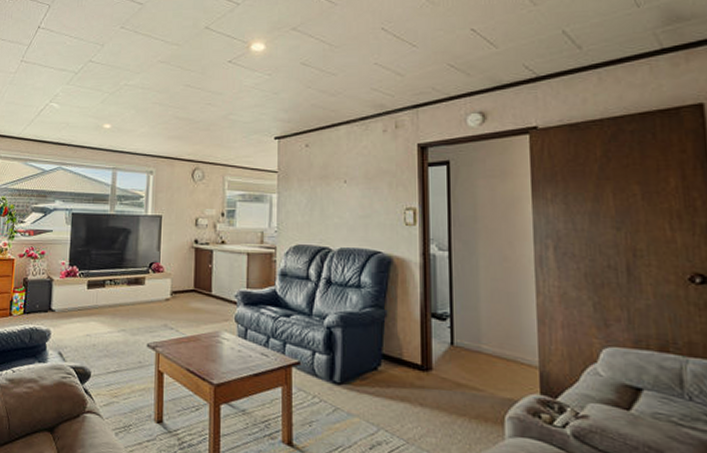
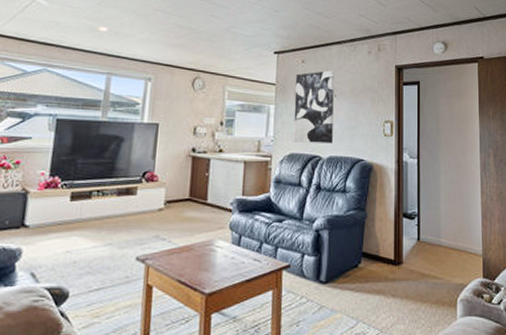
wall art: none [298,153,343,234] -> present [293,70,334,144]

